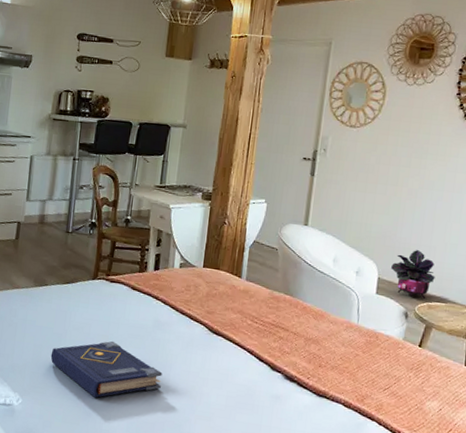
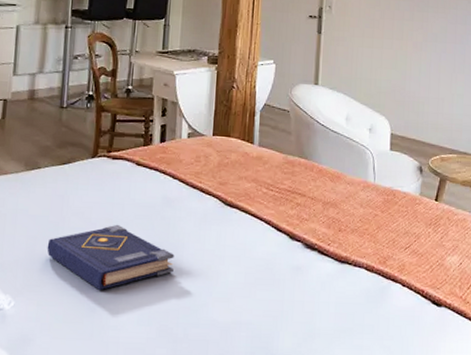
potted plant: present [391,250,435,300] -> none [403,103,445,153]

